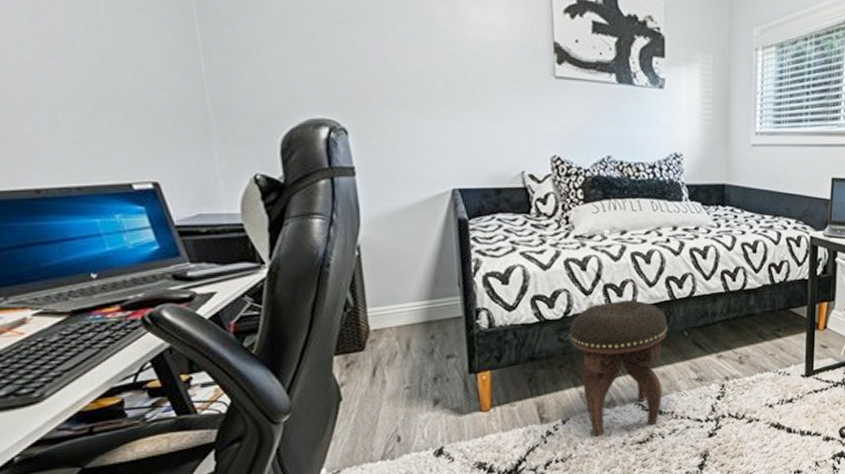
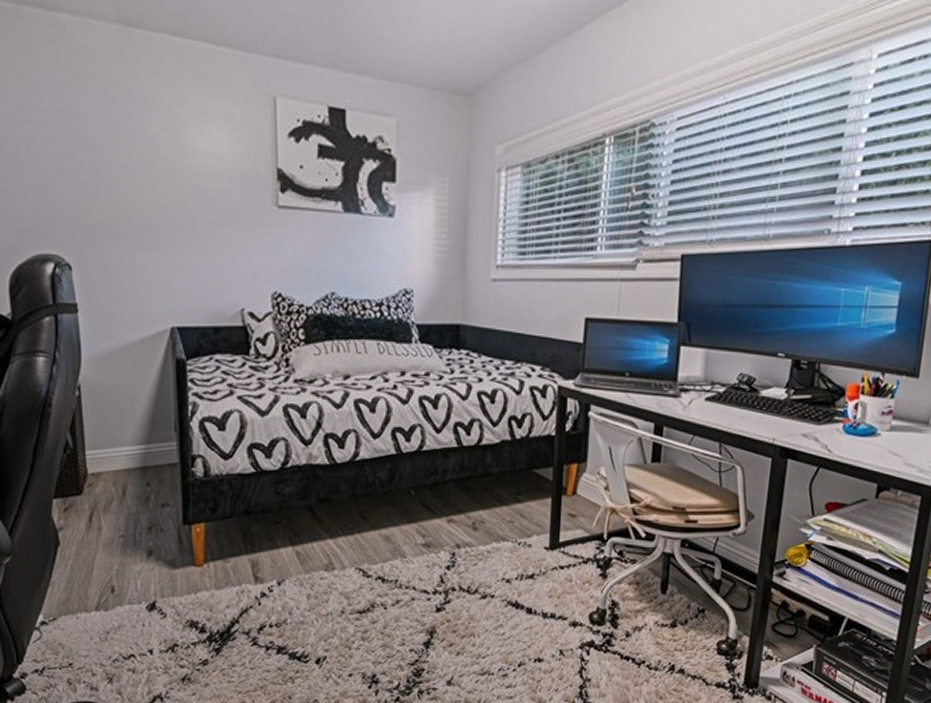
footstool: present [568,300,668,436] -> none [286,453,393,602]

